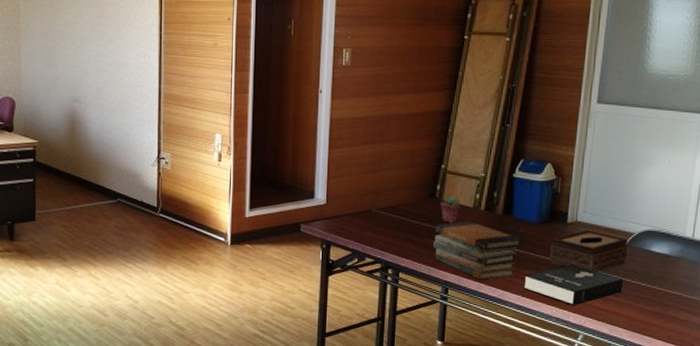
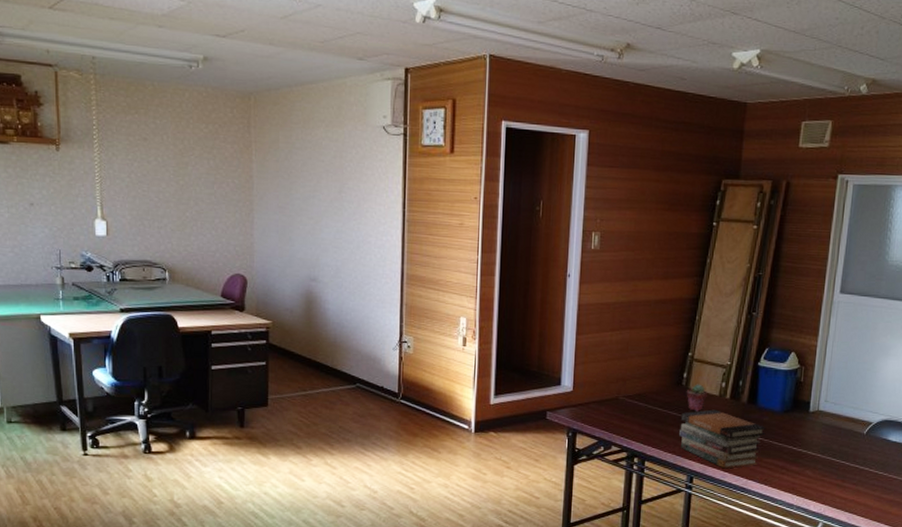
booklet: present [523,263,624,306] -> none [766,452,862,495]
tissue box: present [549,229,629,271] -> none [792,418,867,460]

